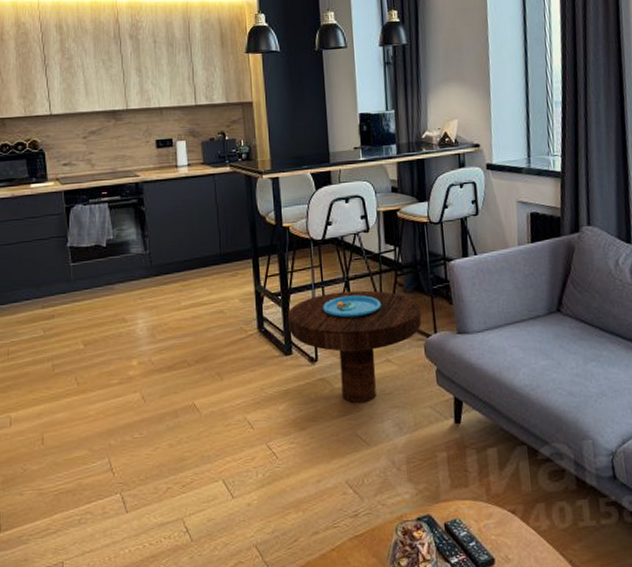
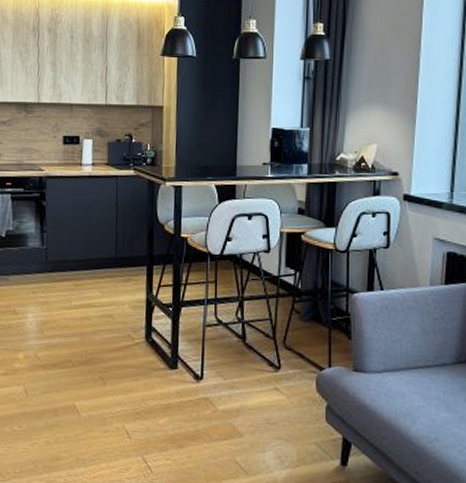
side table: present [287,290,422,404] -> none [176,311,317,430]

